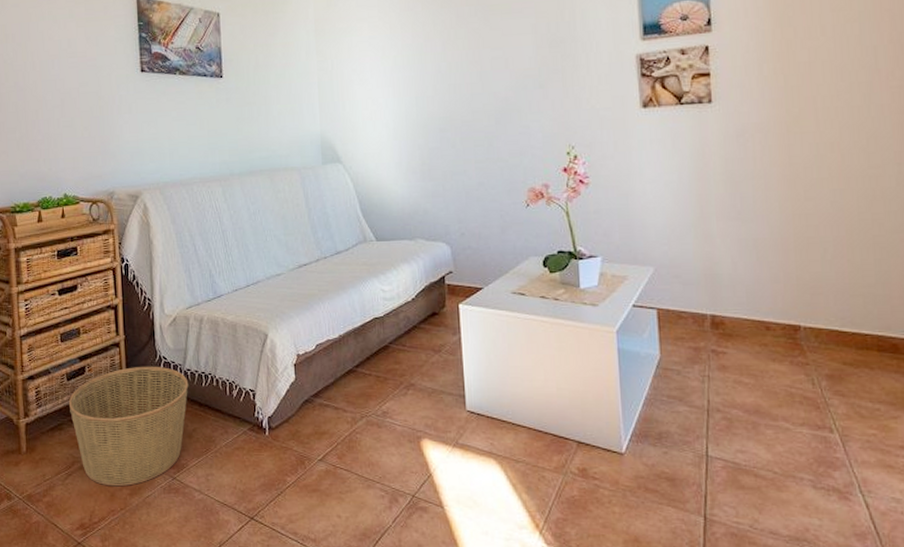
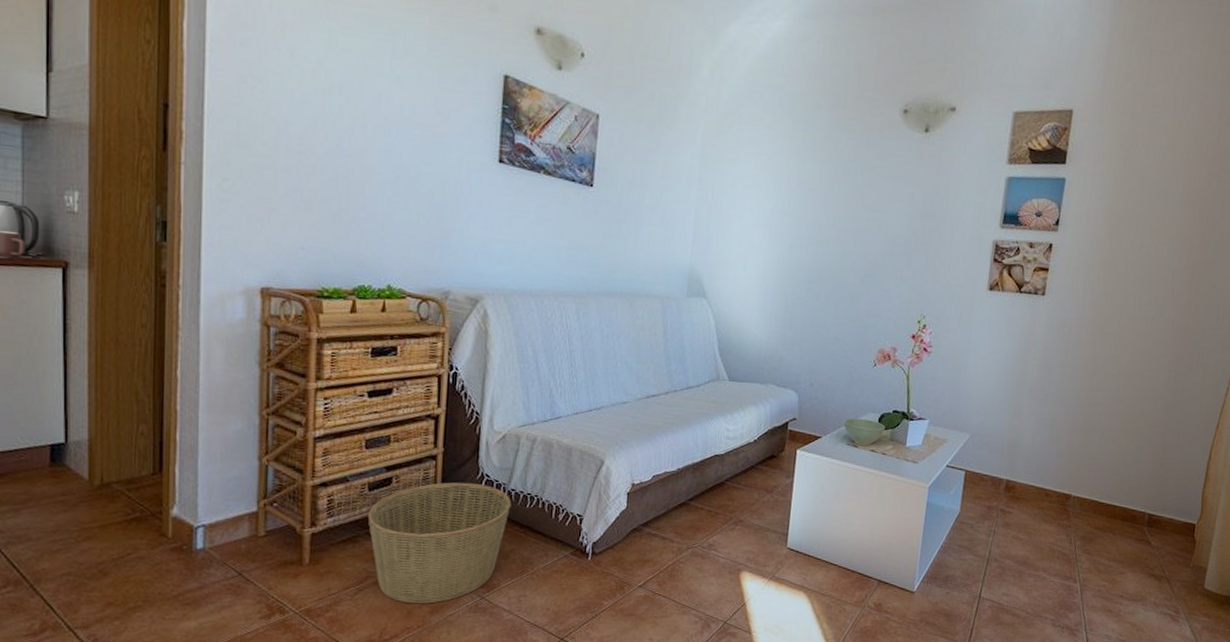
bowl: none [505,263,553,294] -> present [844,418,886,447]

